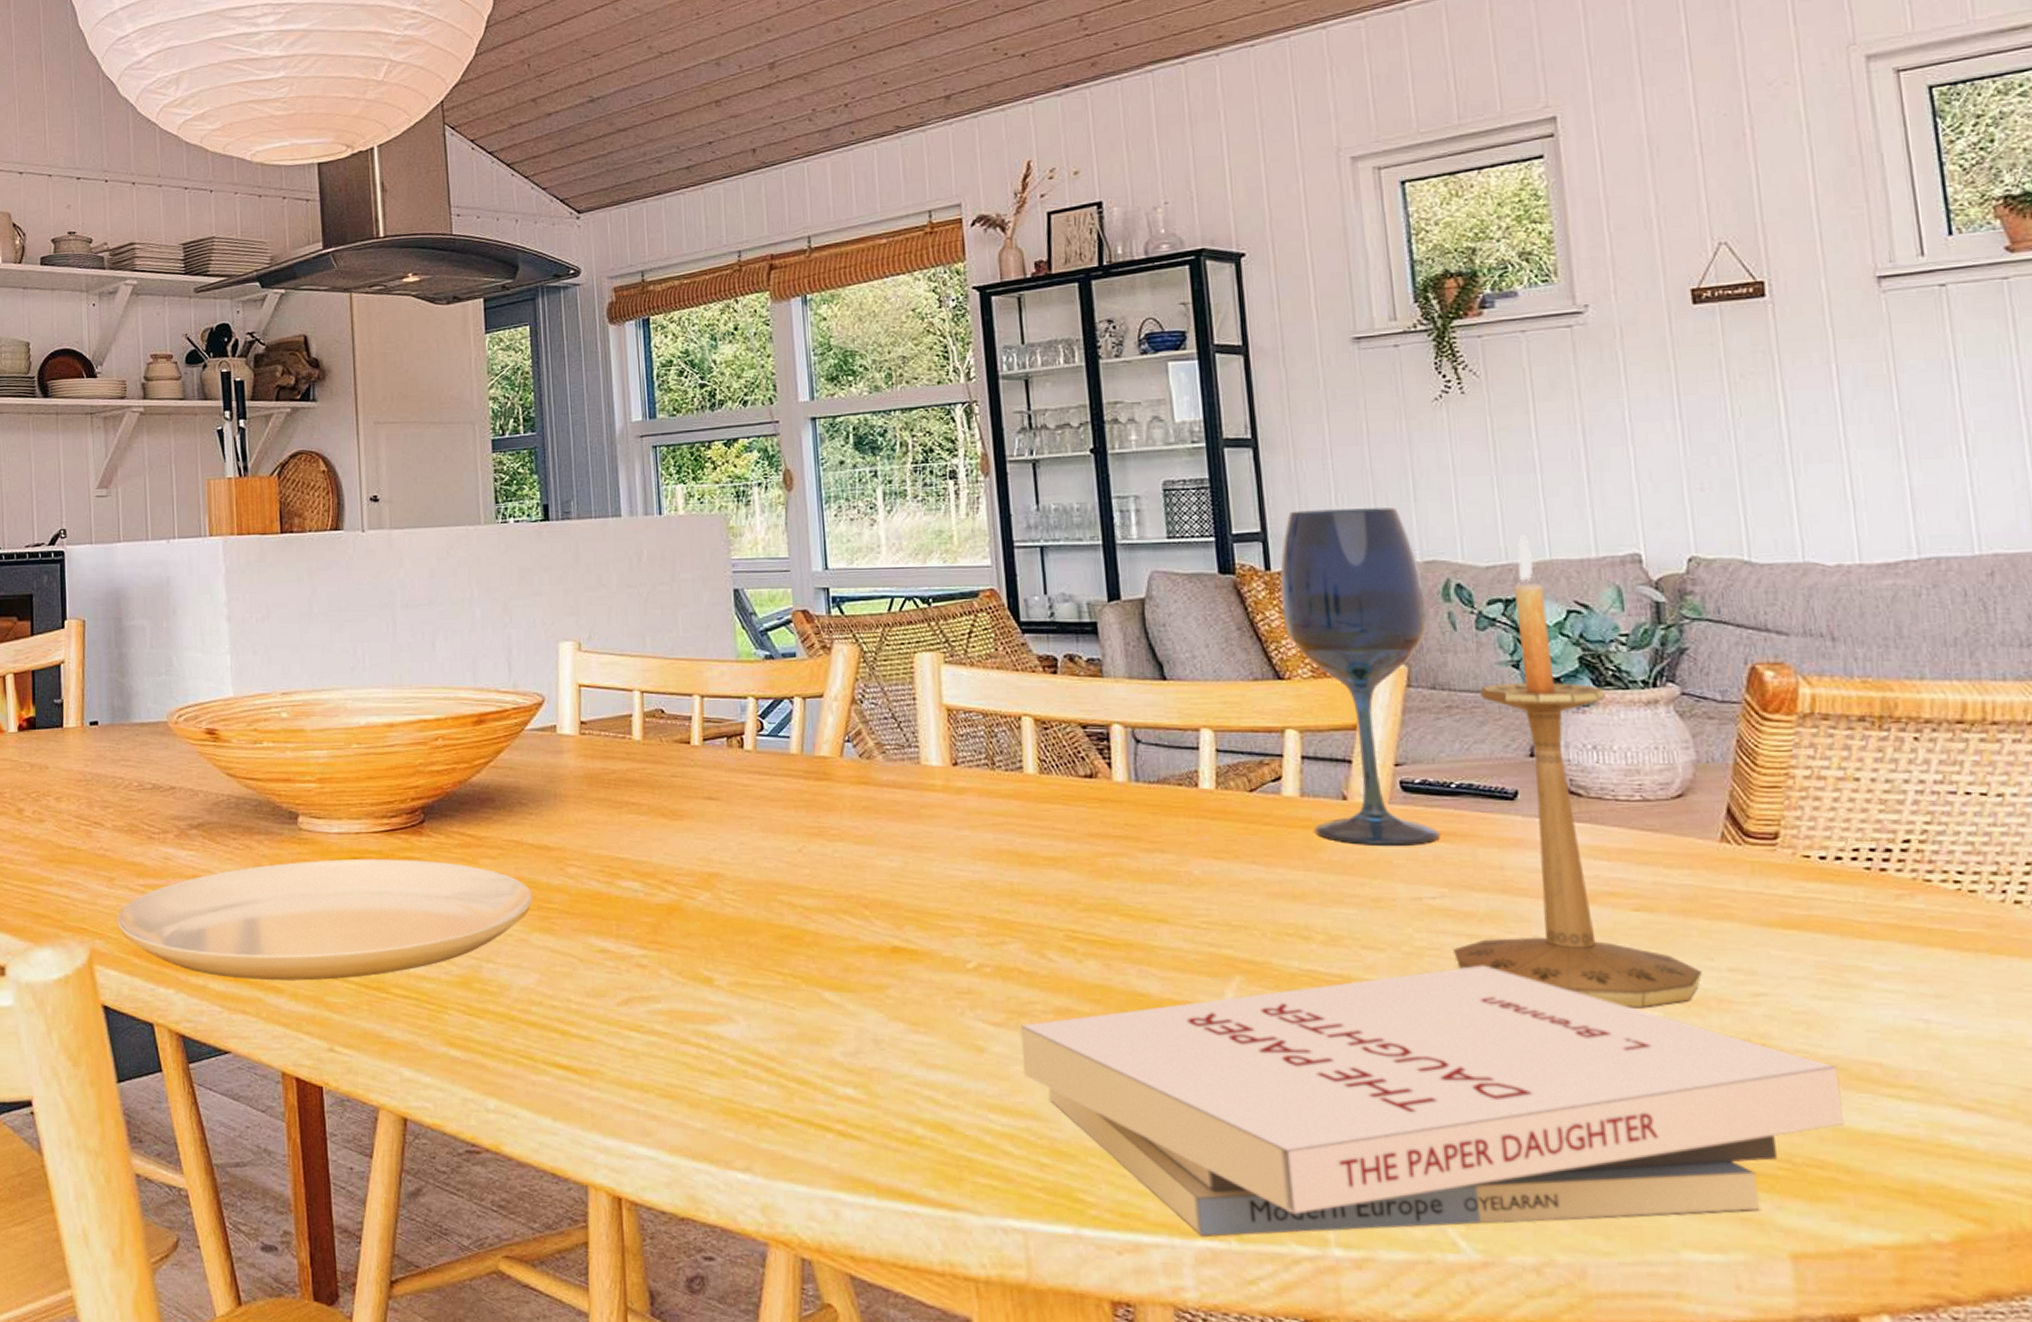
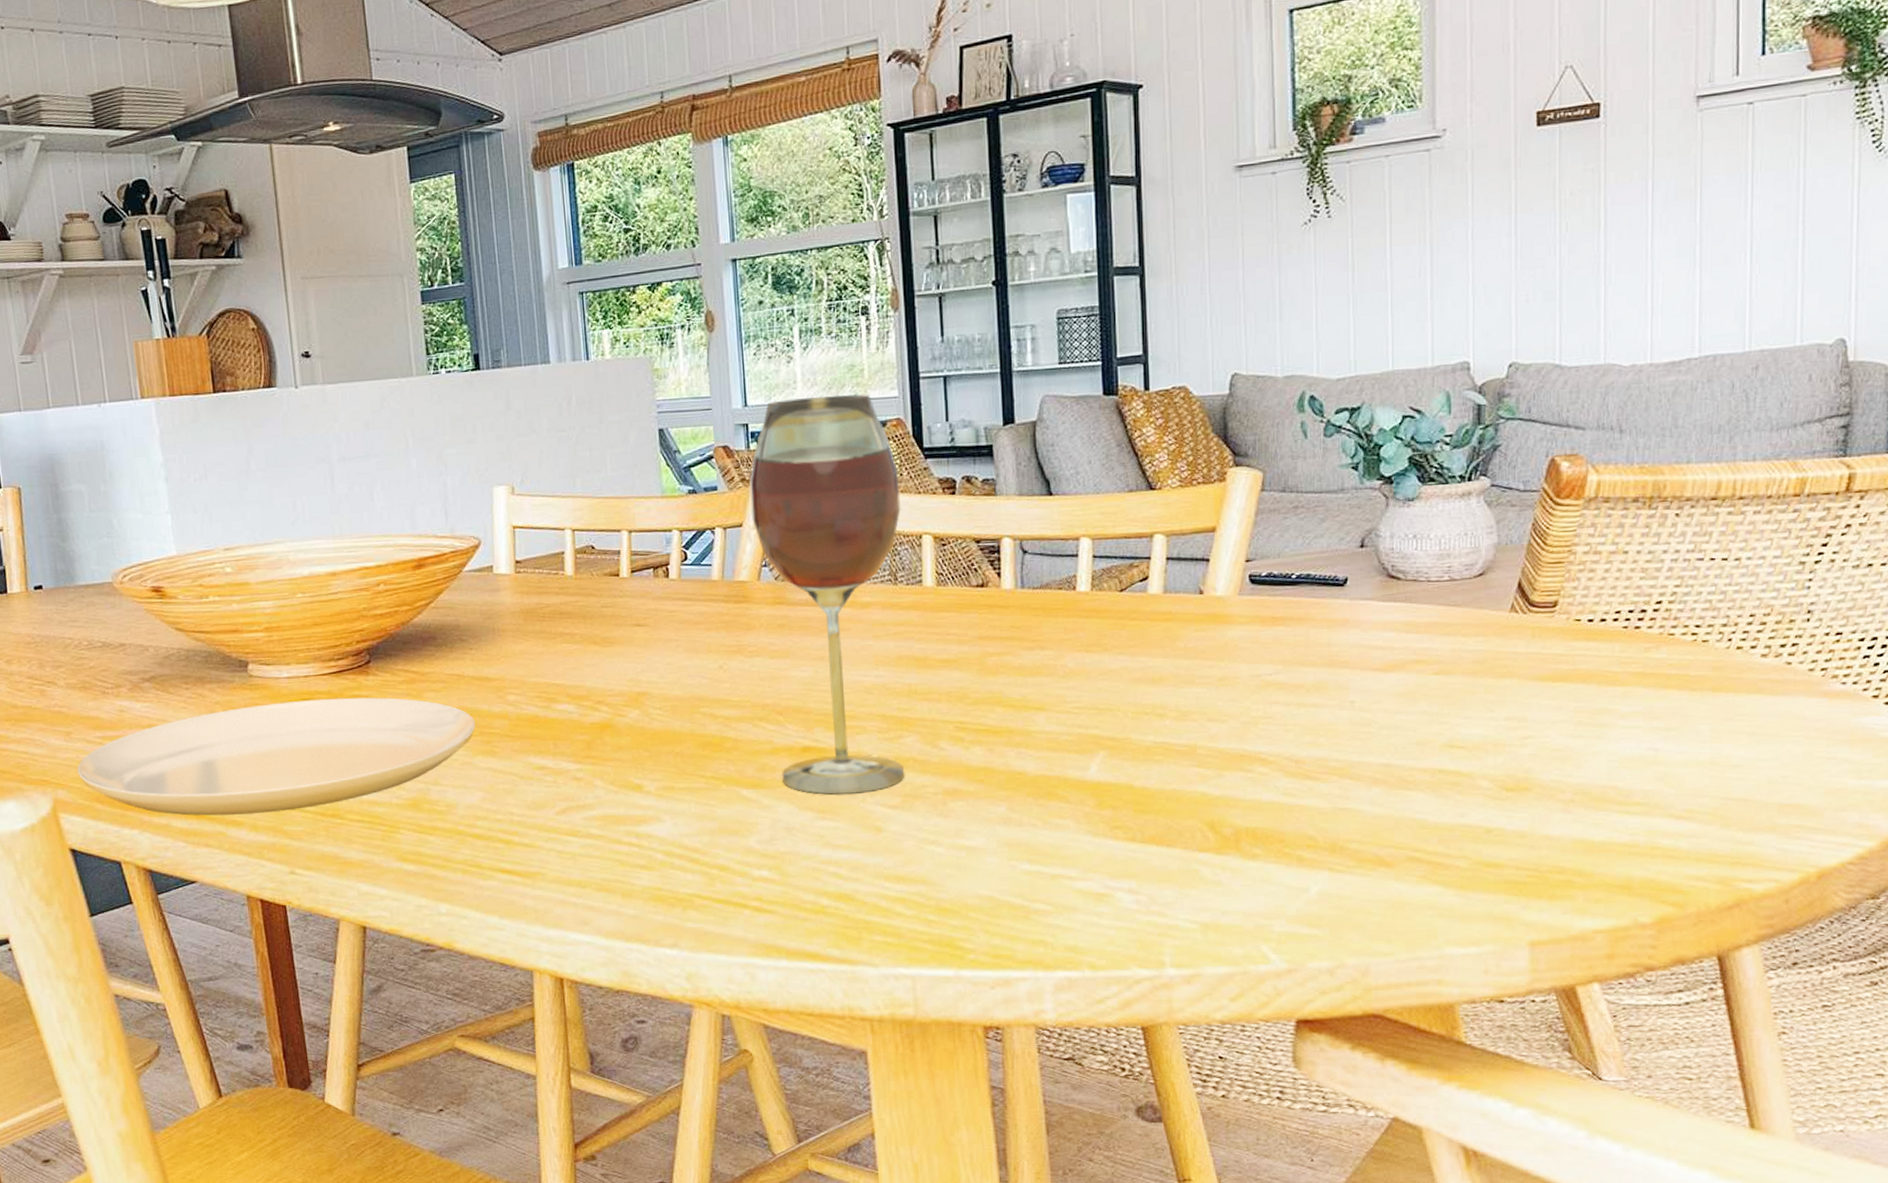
wineglass: none [831,560,1008,1006] -> present [749,393,904,795]
books: present [1019,965,1844,1236] -> none [913,728,1583,968]
wineglass: present [1280,507,1442,845] -> none [1157,327,1283,632]
candlestick: present [1453,534,1702,1009] -> none [1283,348,1483,756]

